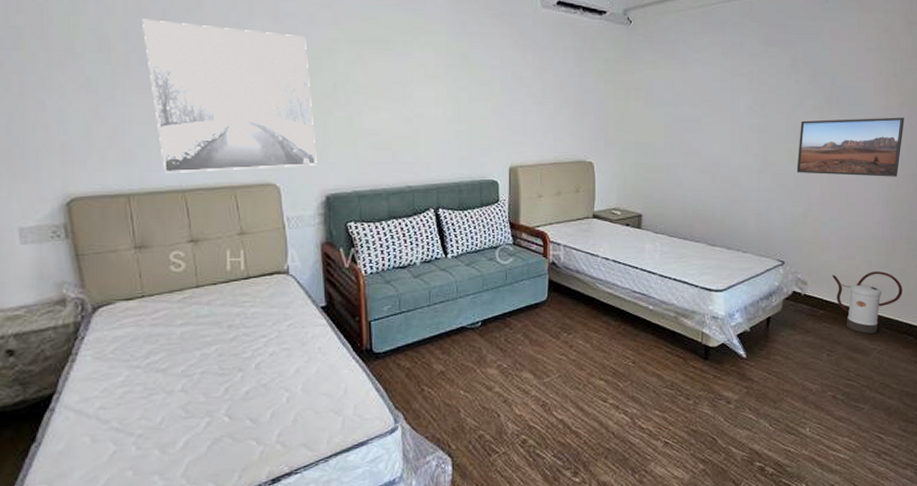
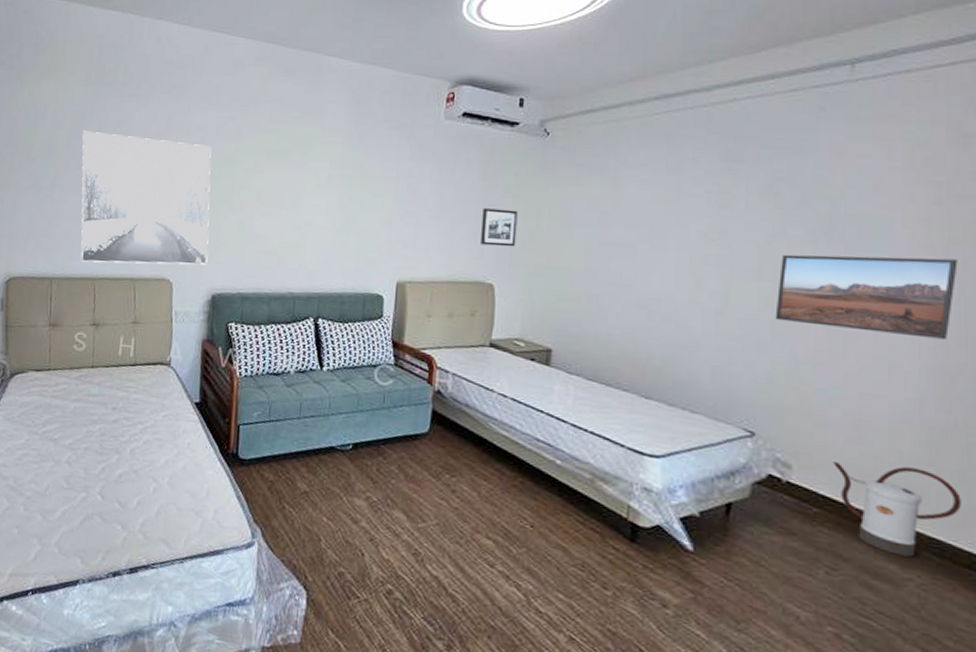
picture frame: none [580,93,609,127] -> present [481,208,518,247]

